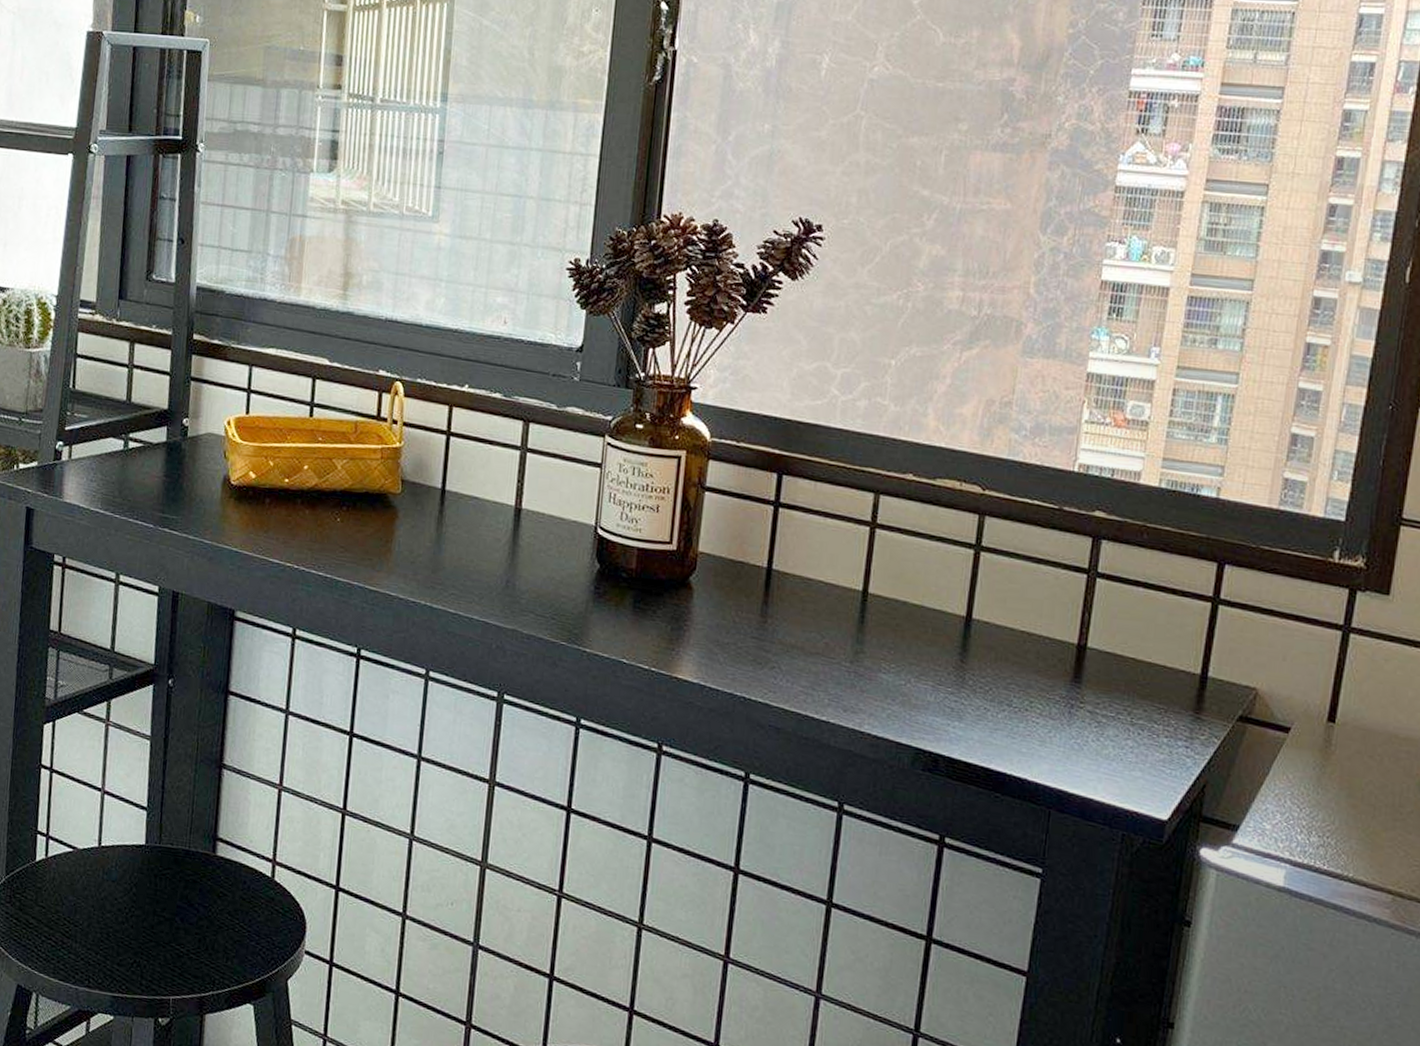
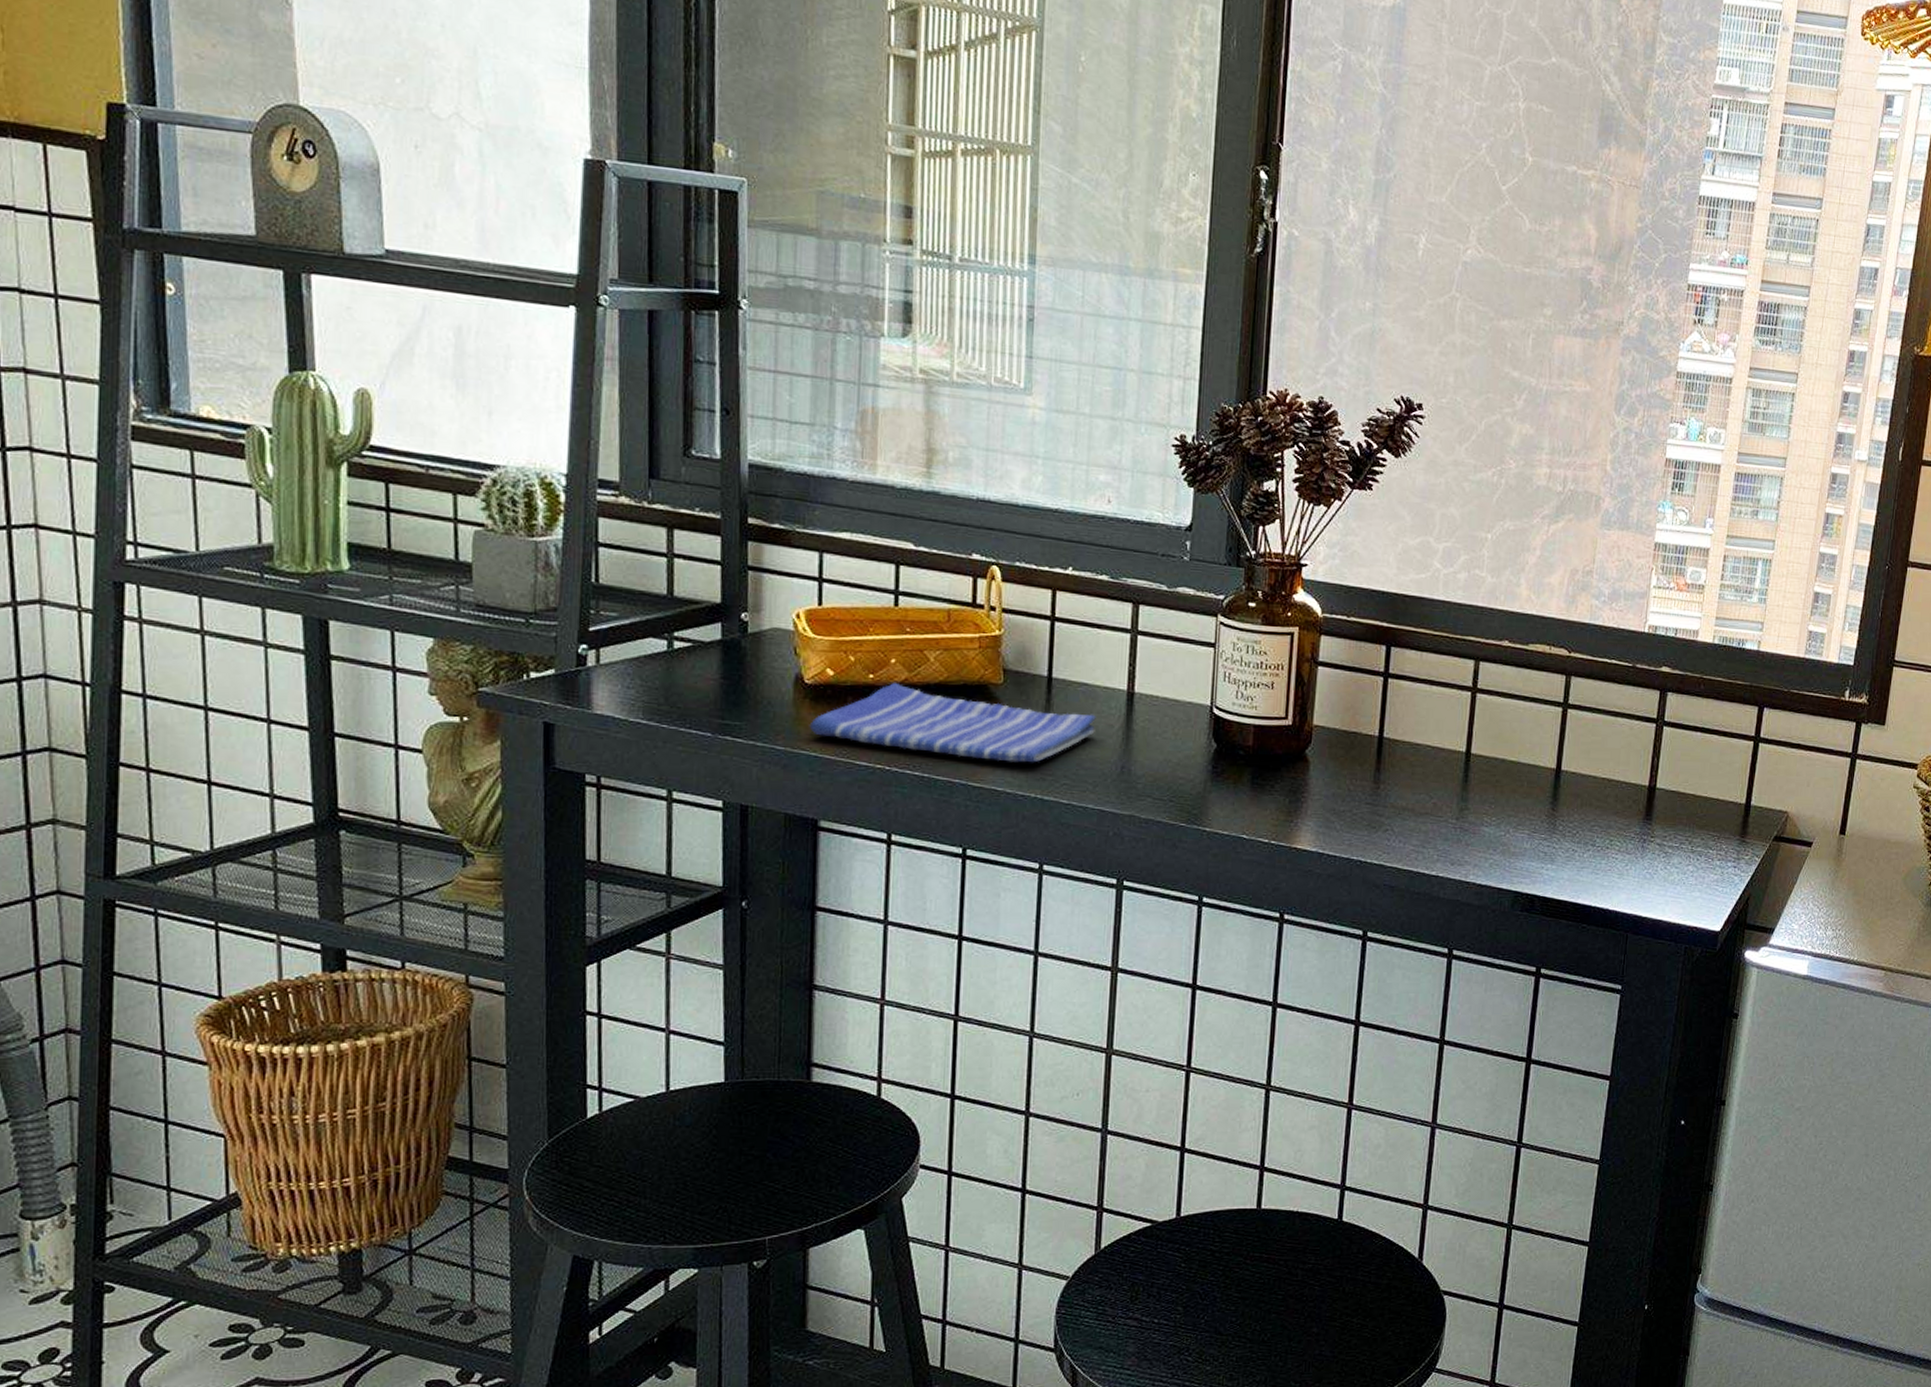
dish towel: none [232,488,485,571] -> present [809,683,1096,763]

